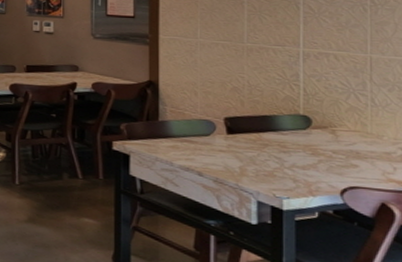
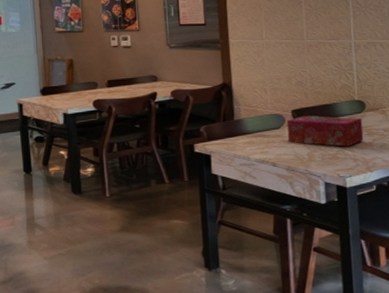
tissue box: none [217,124,308,165] -> present [286,115,364,147]

